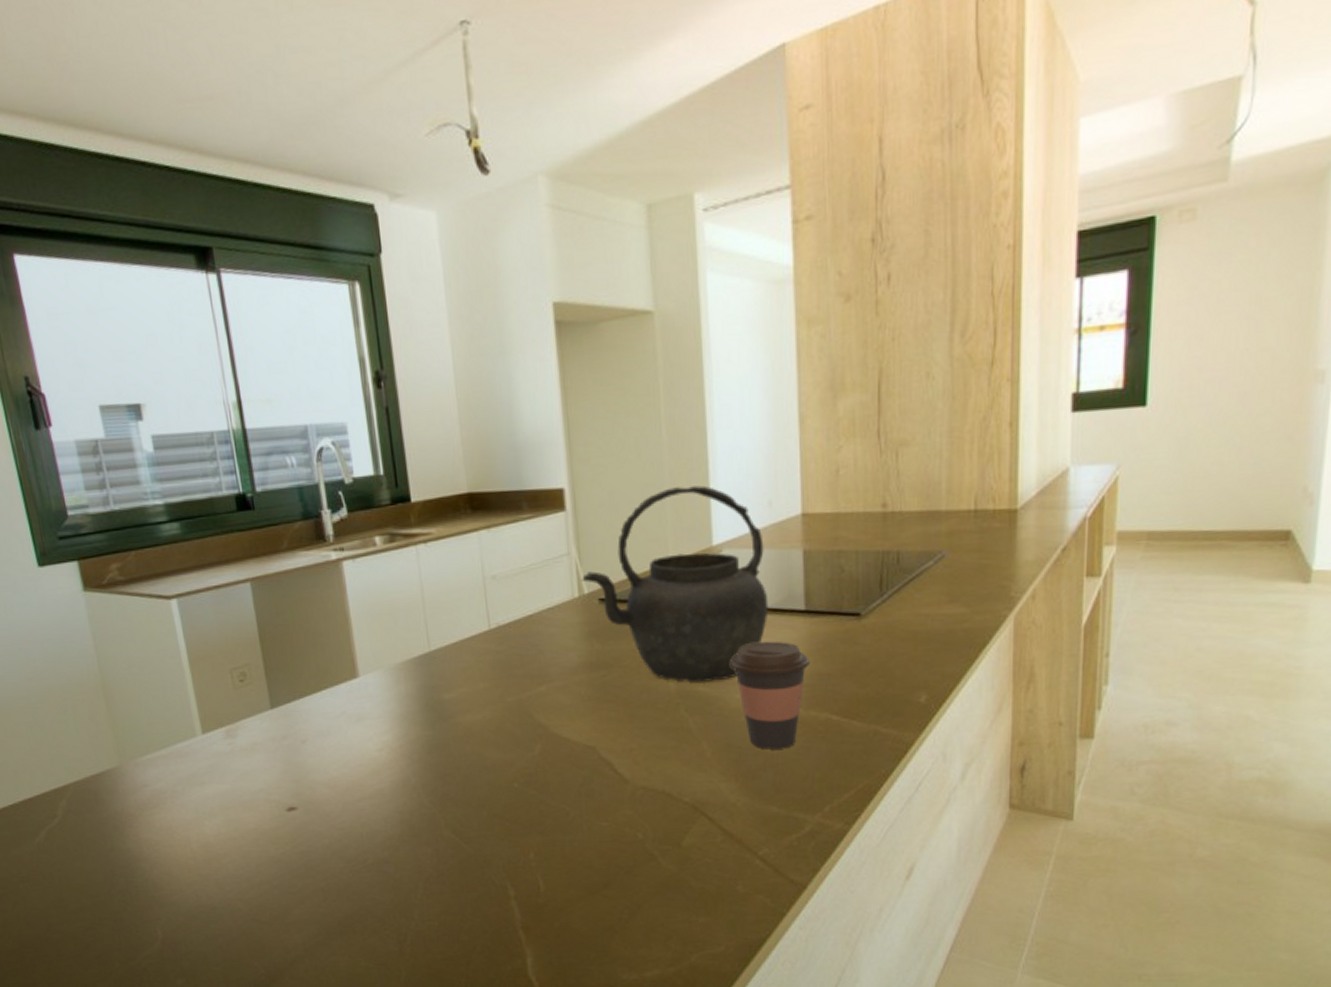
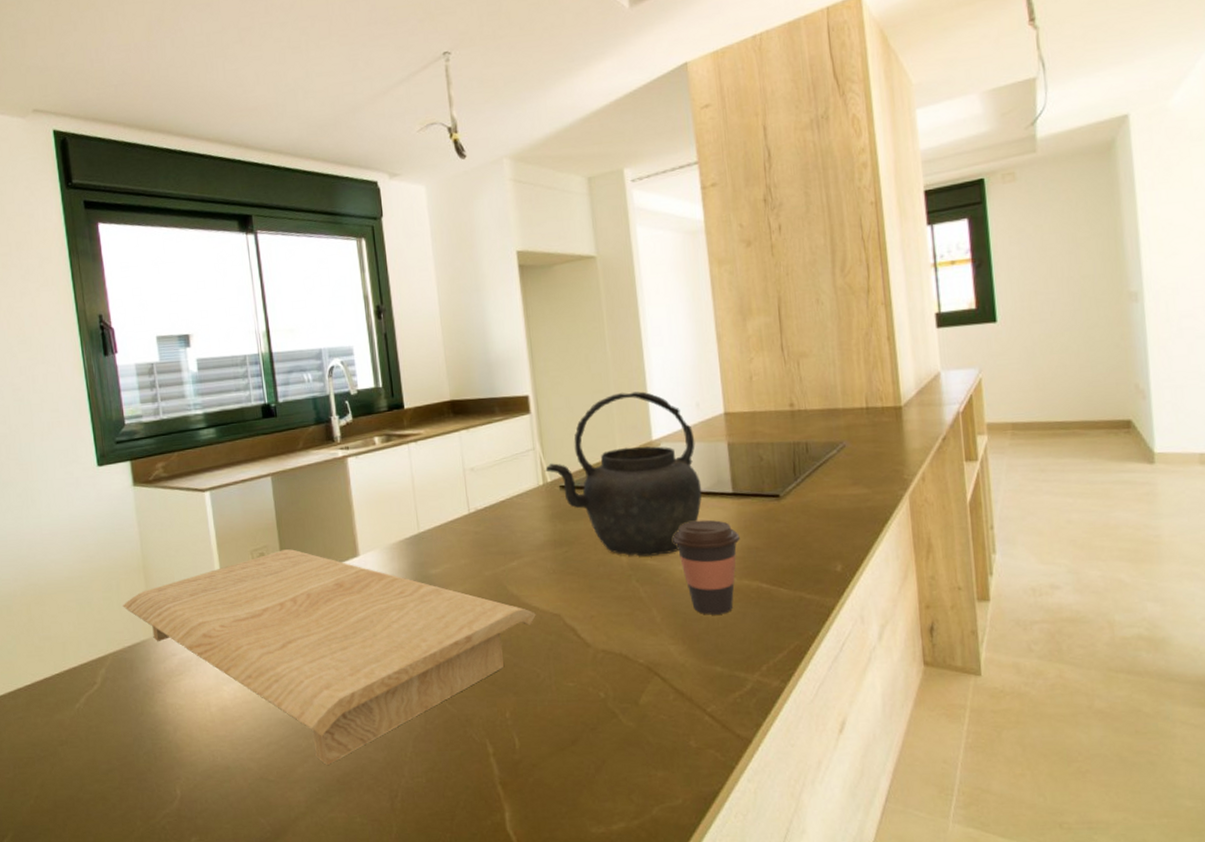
cutting board: none [81,668,567,906] -> present [123,549,536,765]

